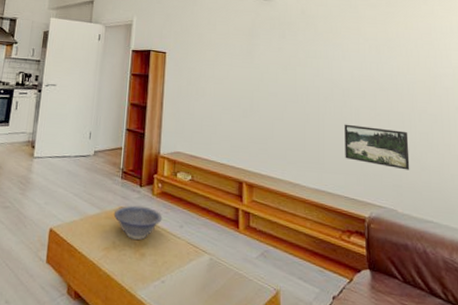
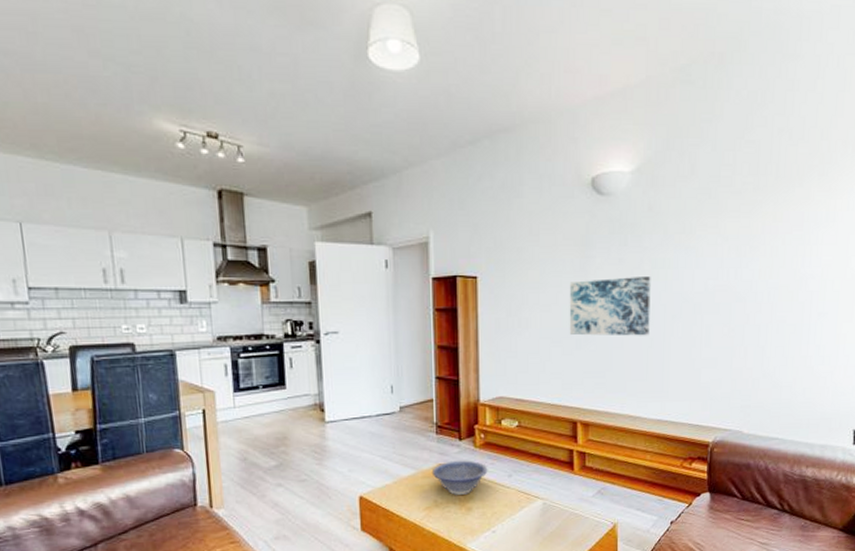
wall art: none [237,62,306,112] -> present [569,277,651,336]
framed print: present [344,124,410,170] -> none [691,344,763,389]

